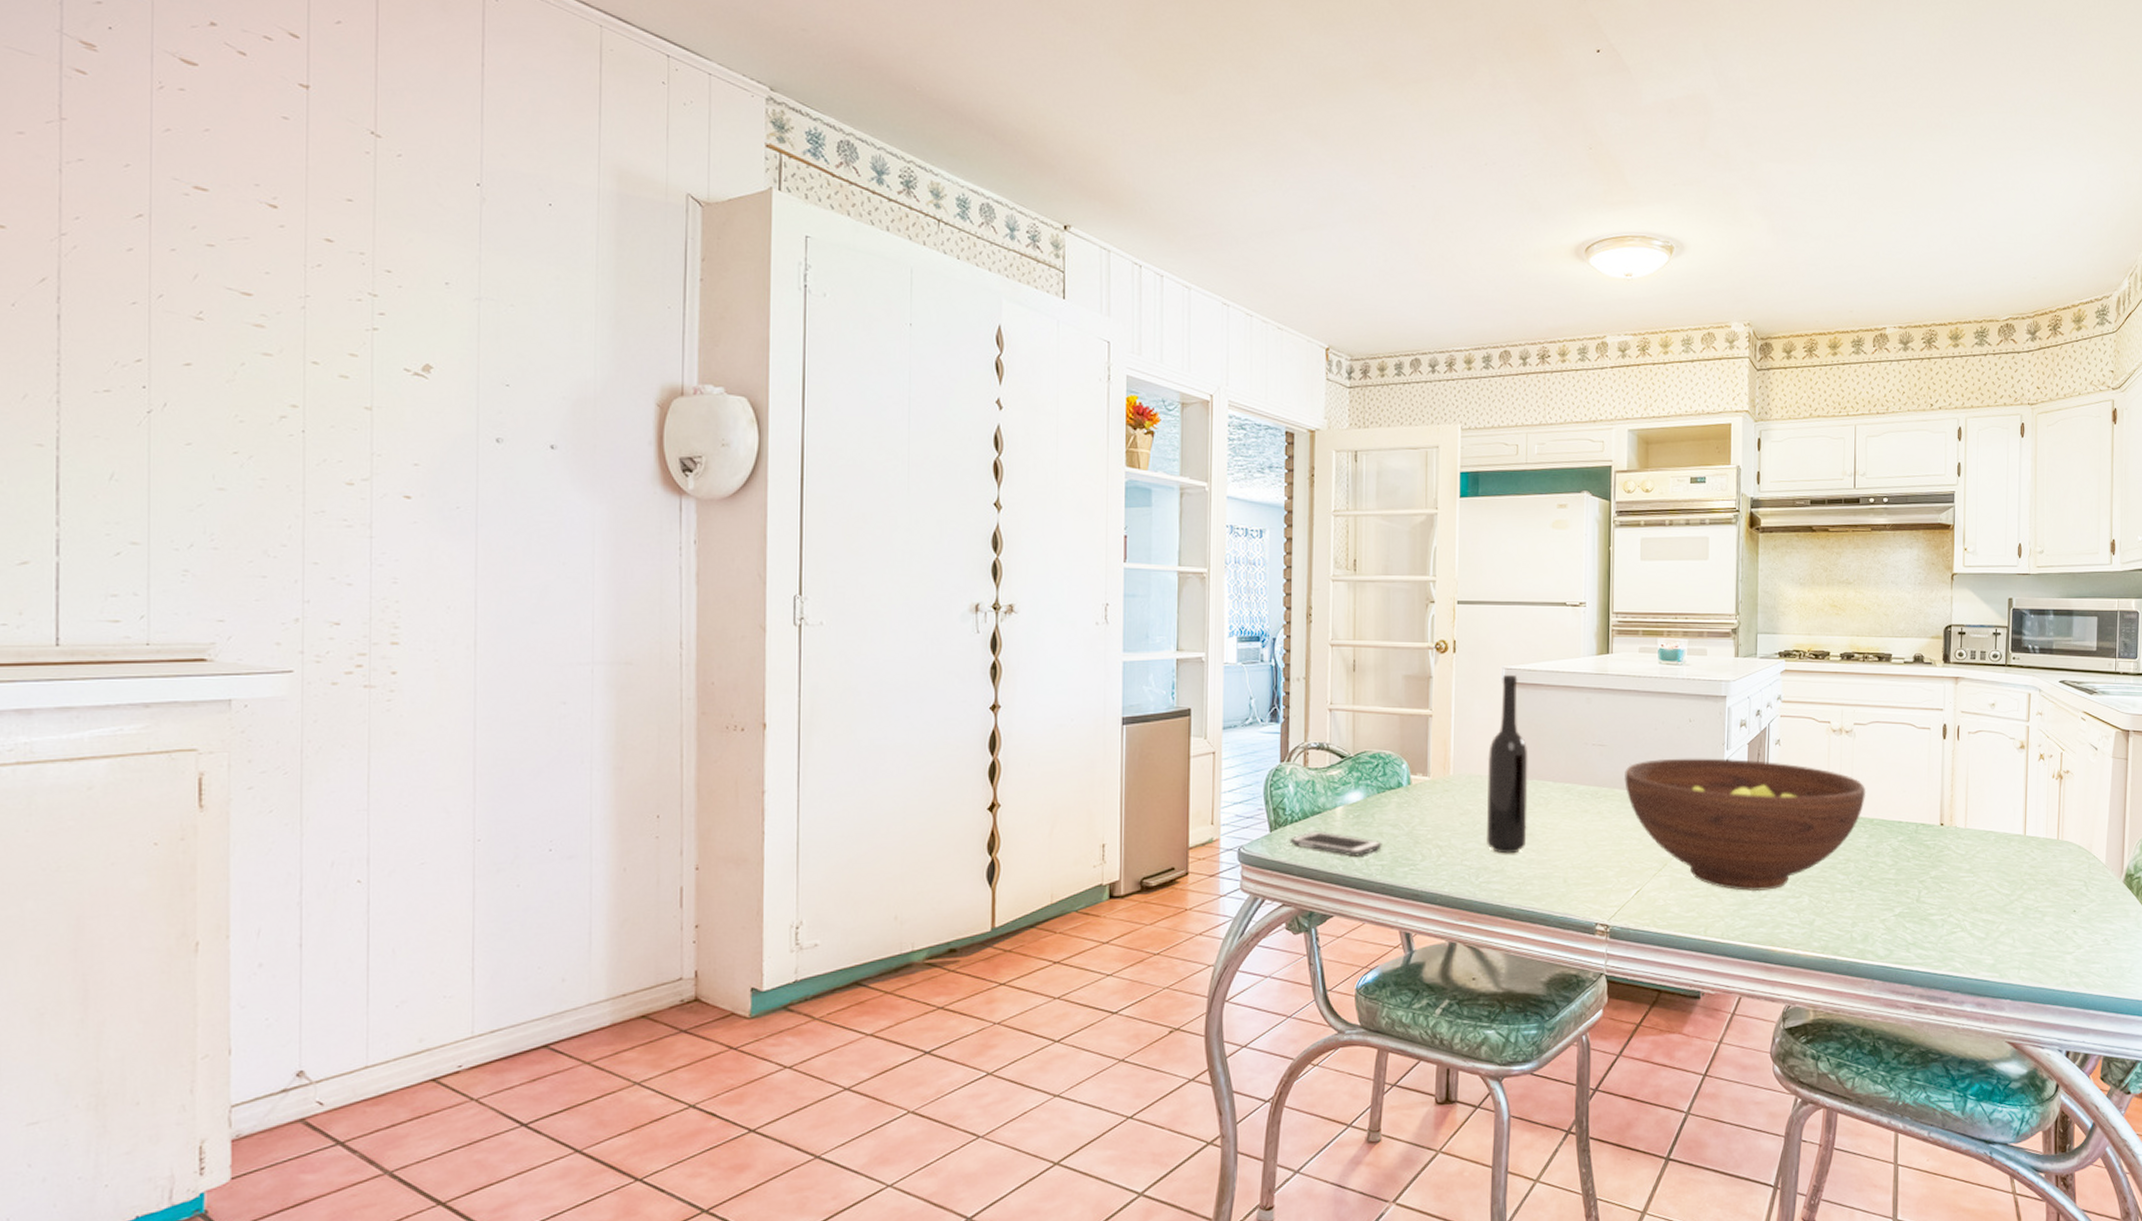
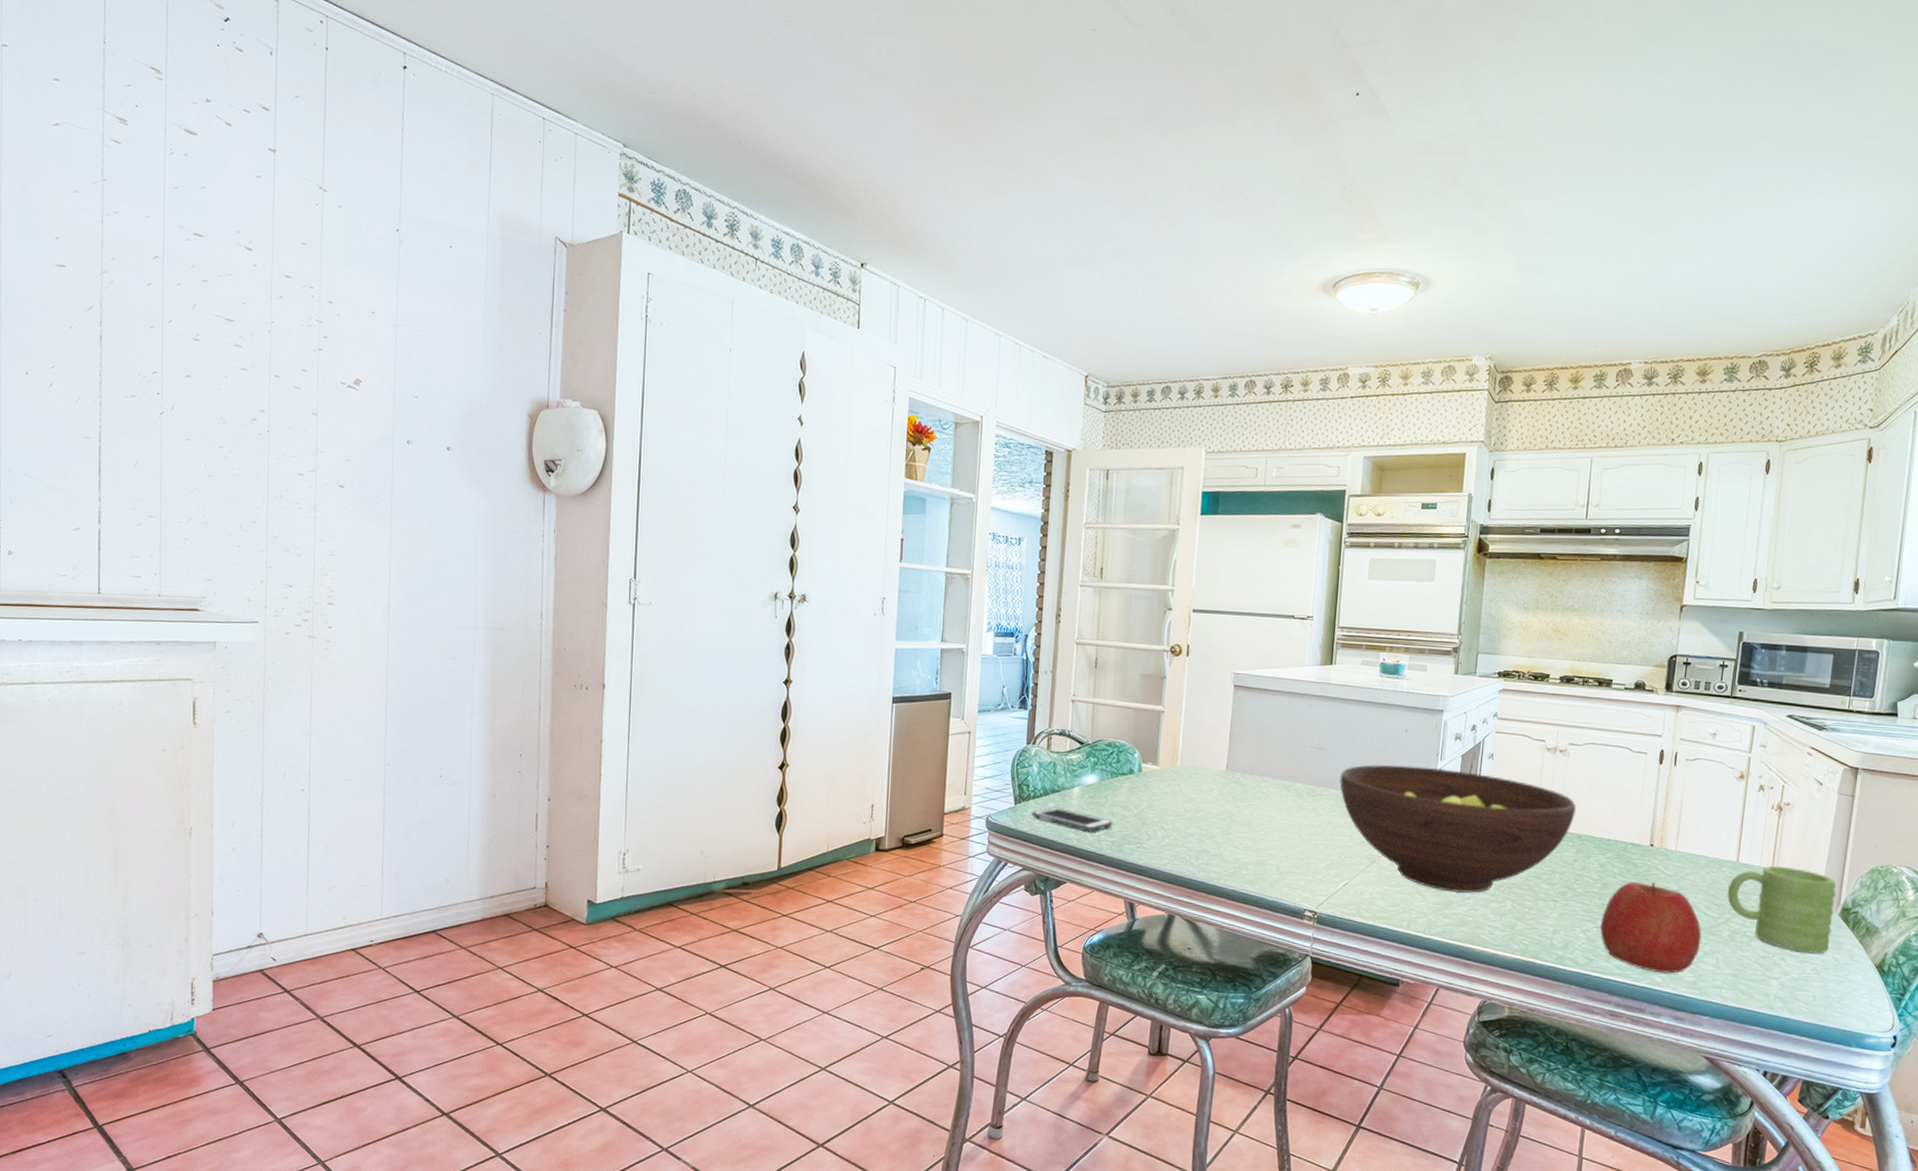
bottle: present [1487,675,1528,854] -> none [1208,679,1251,841]
apple: none [1897,863,1997,959] -> present [1599,882,1702,974]
mug: none [2017,836,2119,924] -> present [1727,865,1837,954]

